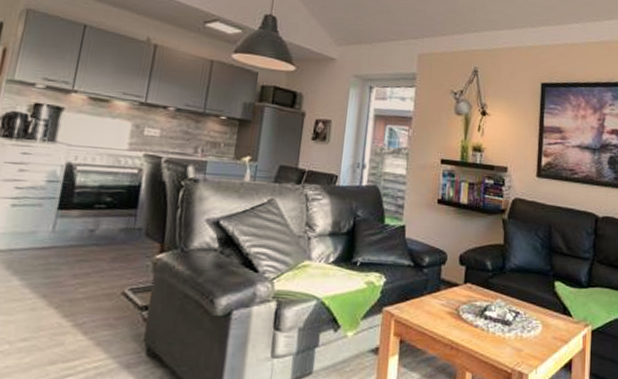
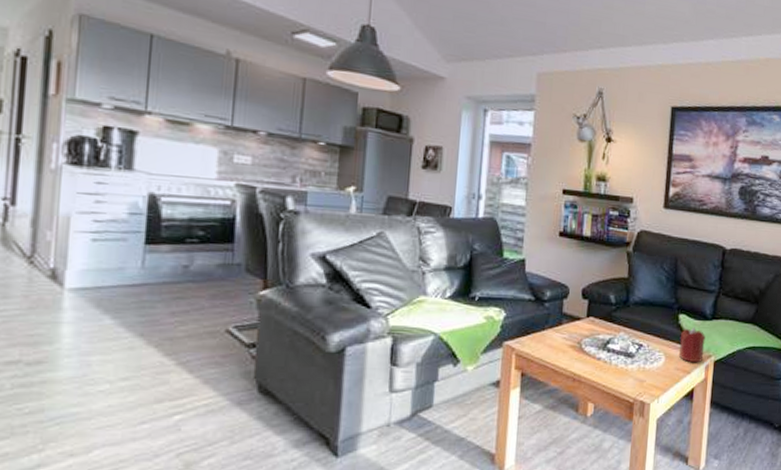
candle: none [555,294,582,332] -> present [678,327,705,363]

